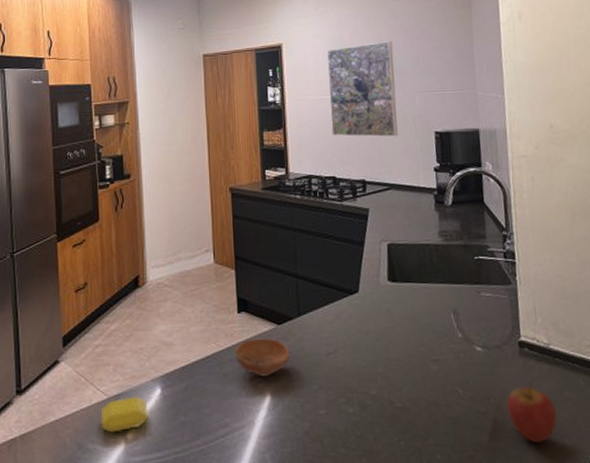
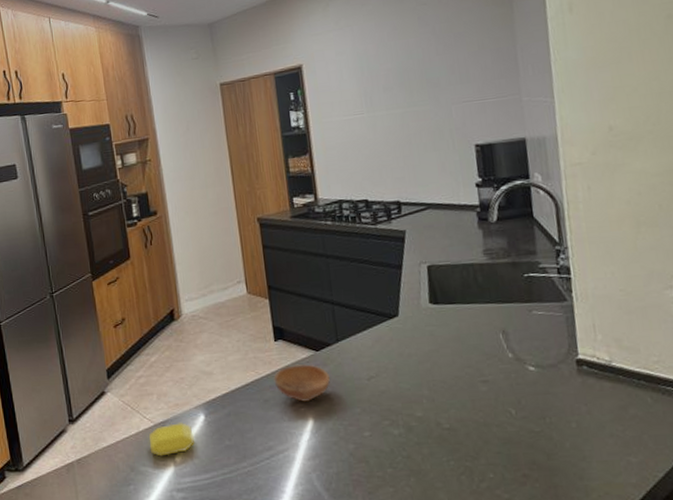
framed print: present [327,41,398,137] -> none [351,50,434,158]
fruit: present [505,381,558,444] -> none [562,399,623,462]

